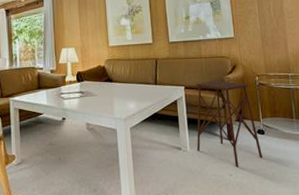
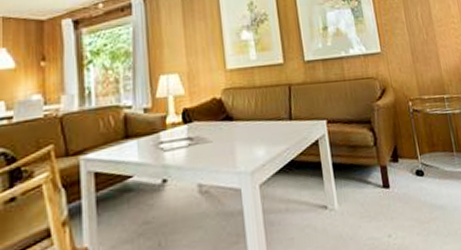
side table: present [195,80,263,167] -> none [340,109,425,224]

